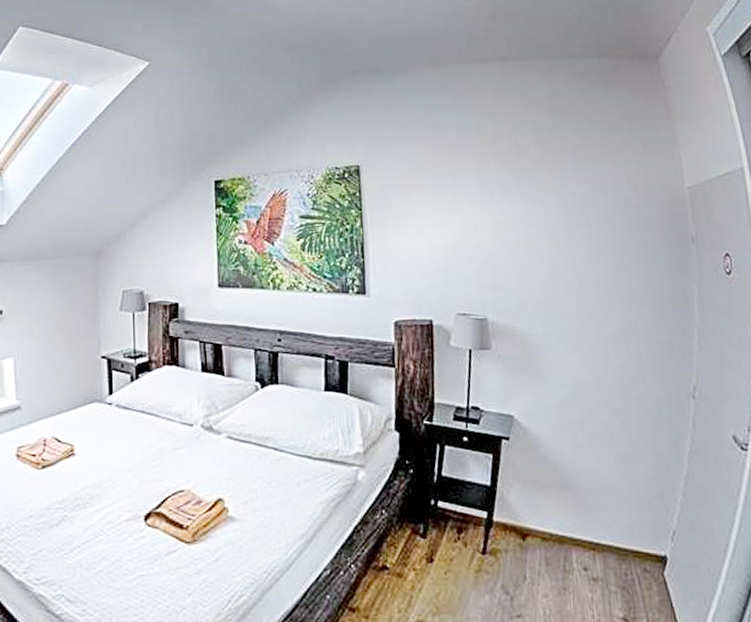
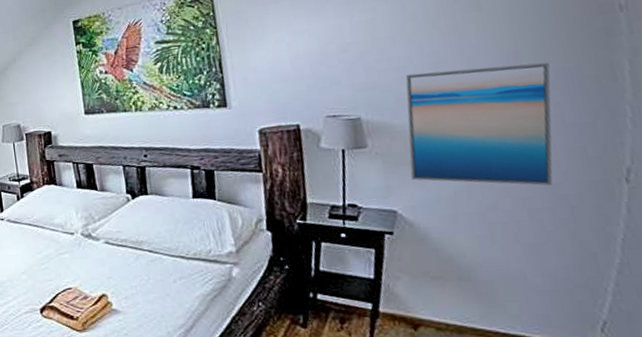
wall art: none [527,279,641,398] -> present [405,62,553,186]

